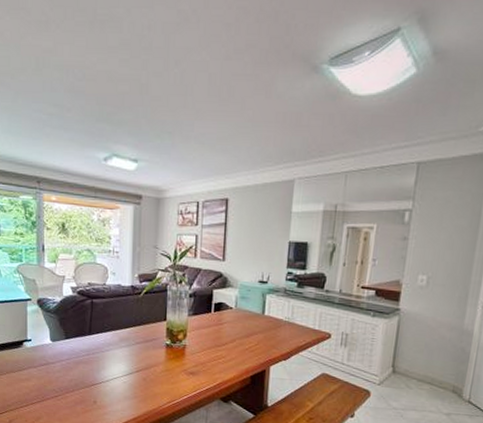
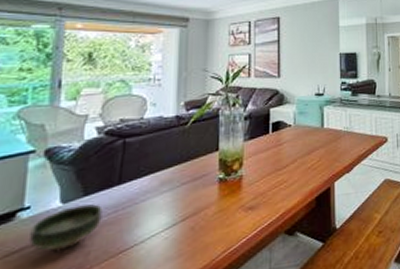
bowl: none [33,345,79,376] -> present [29,204,103,253]

